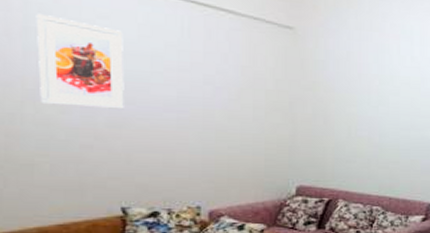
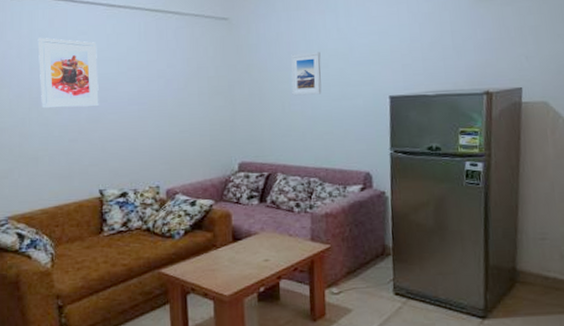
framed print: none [360,77,392,122] -> present [291,52,322,96]

